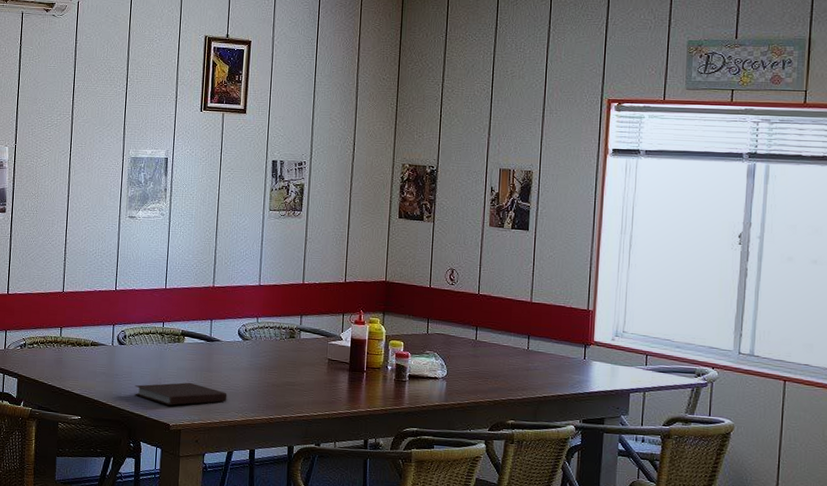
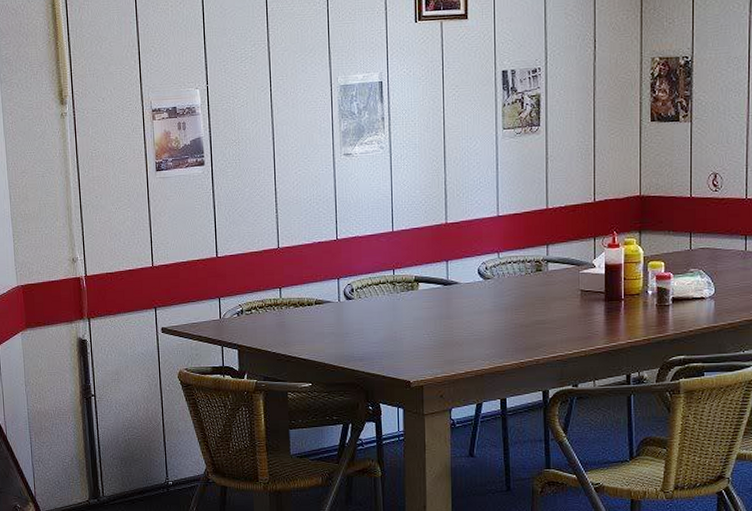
notebook: present [134,382,227,405] -> none [367,332,471,360]

